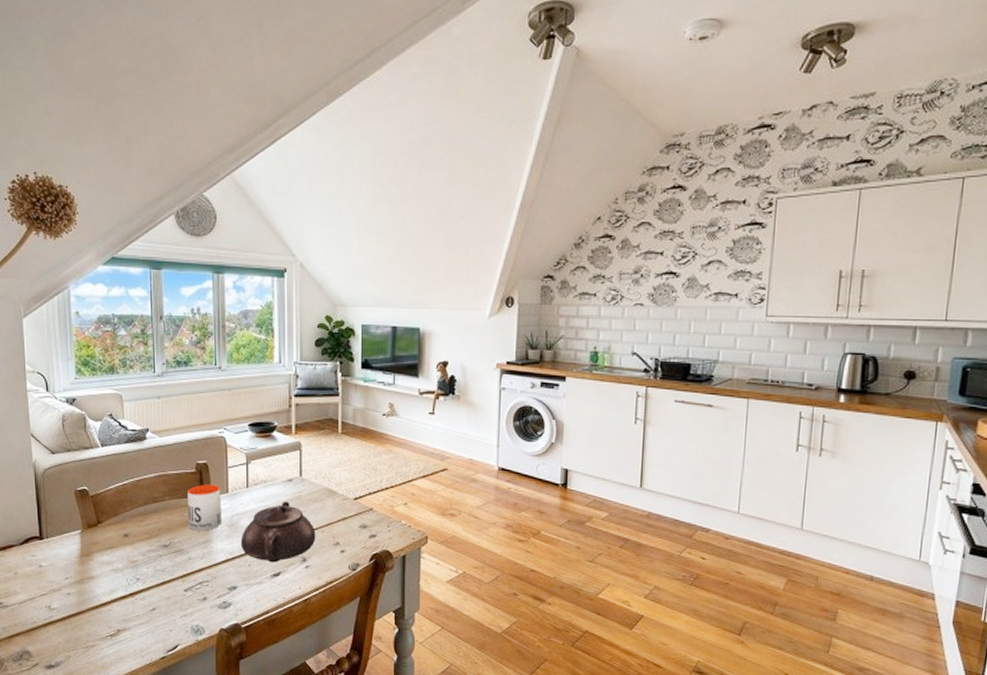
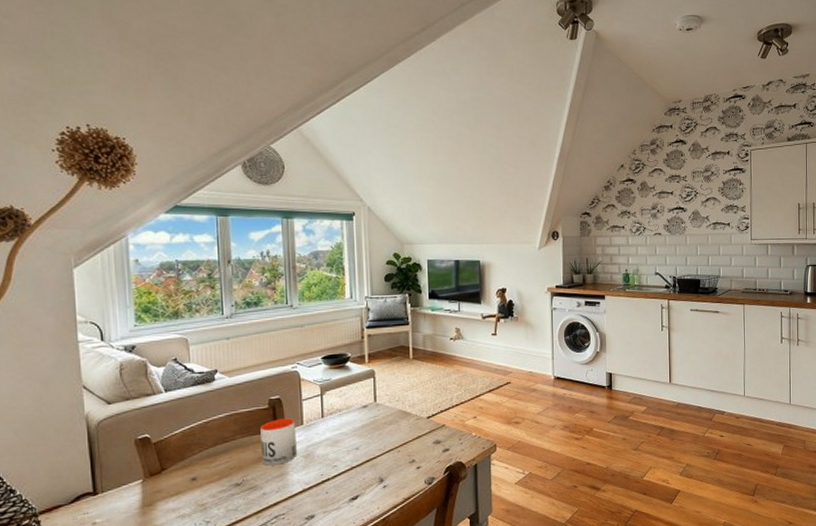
teapot: present [240,502,316,563] -> none [317,427,392,487]

